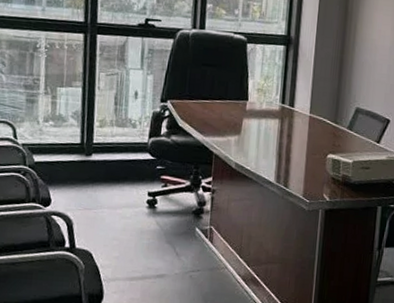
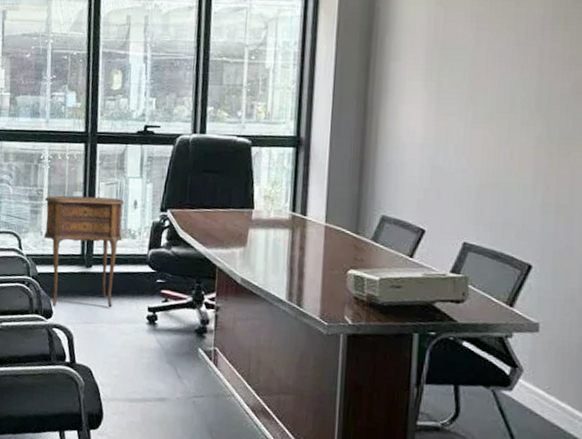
side table: none [41,85,125,196] -> present [44,195,125,308]

